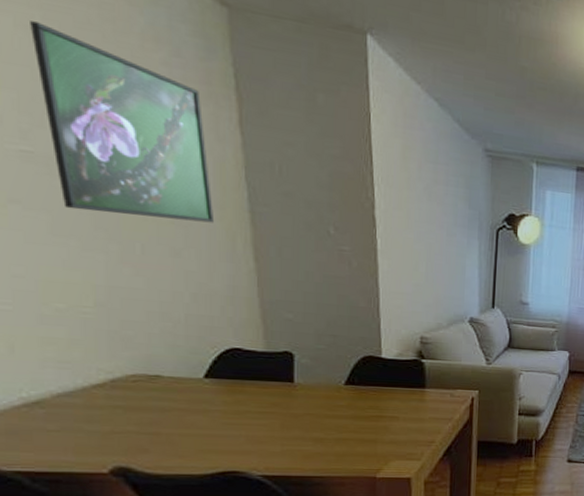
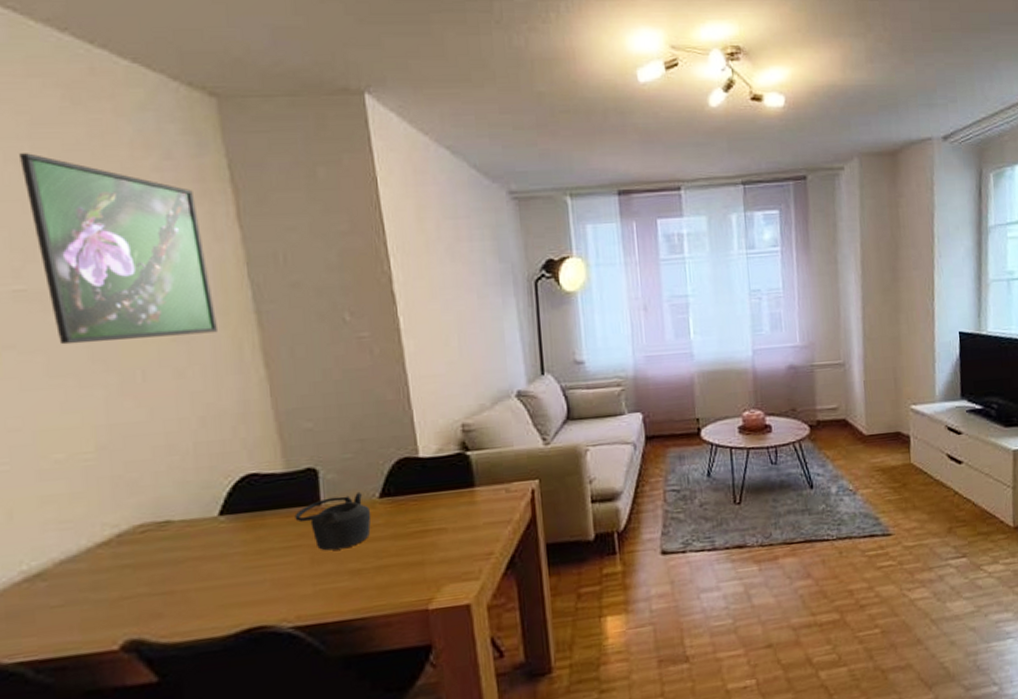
teapot: none [270,377,336,421] -> present [294,491,371,551]

